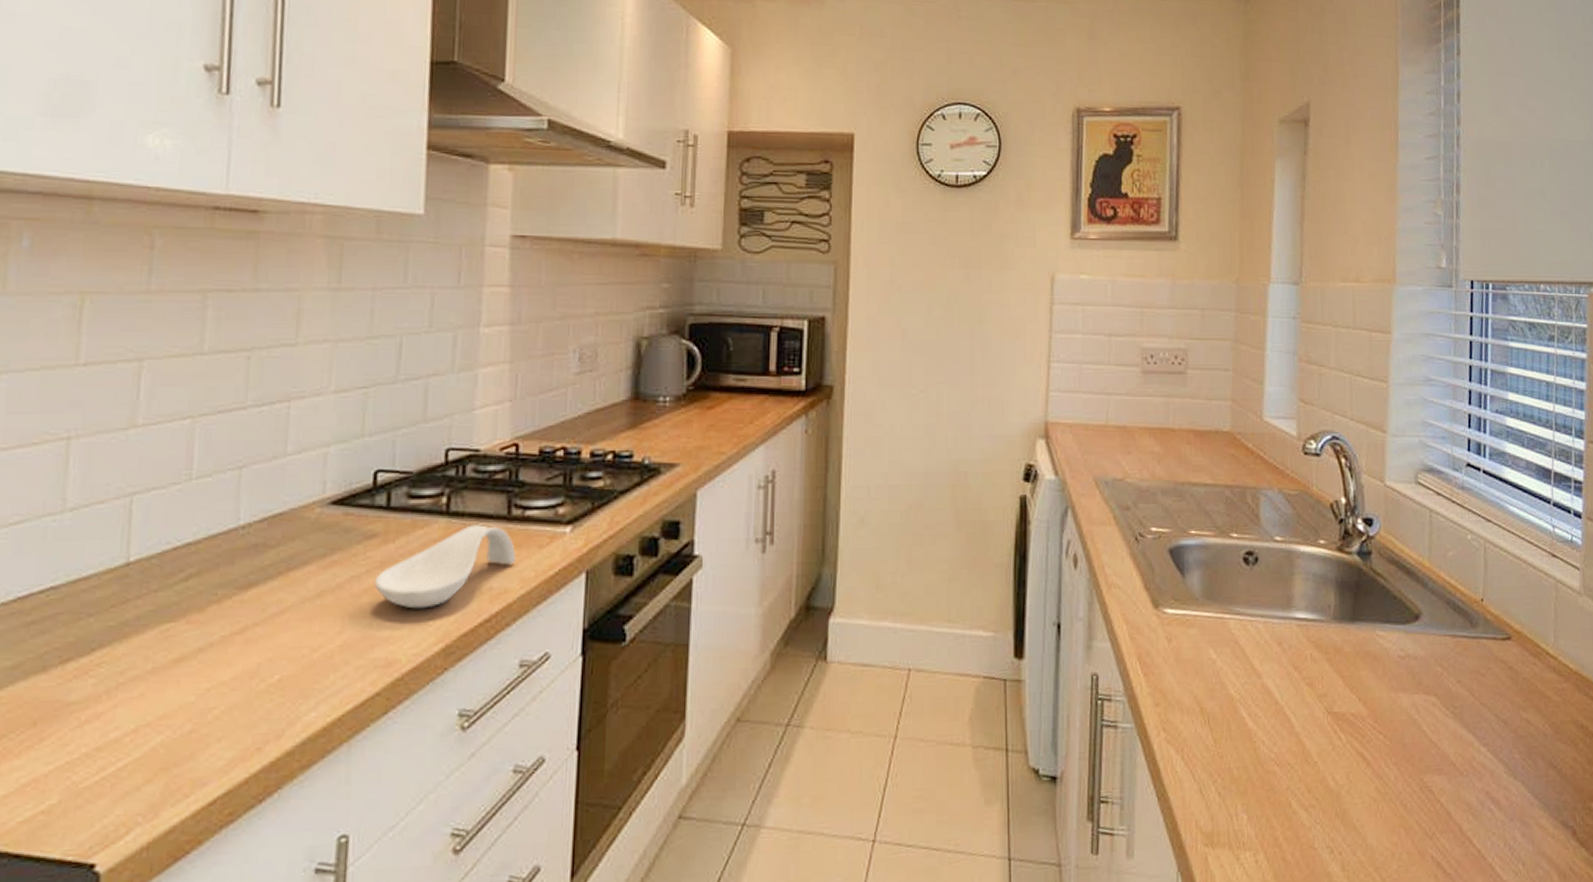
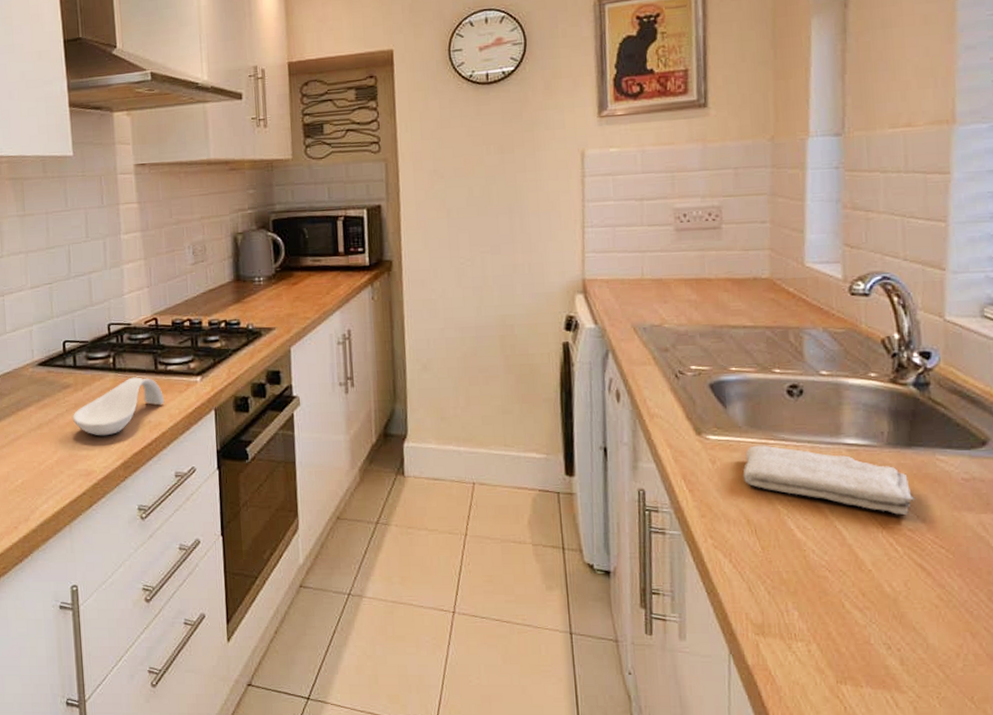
washcloth: none [1198,620,1358,699] -> present [742,445,915,516]

